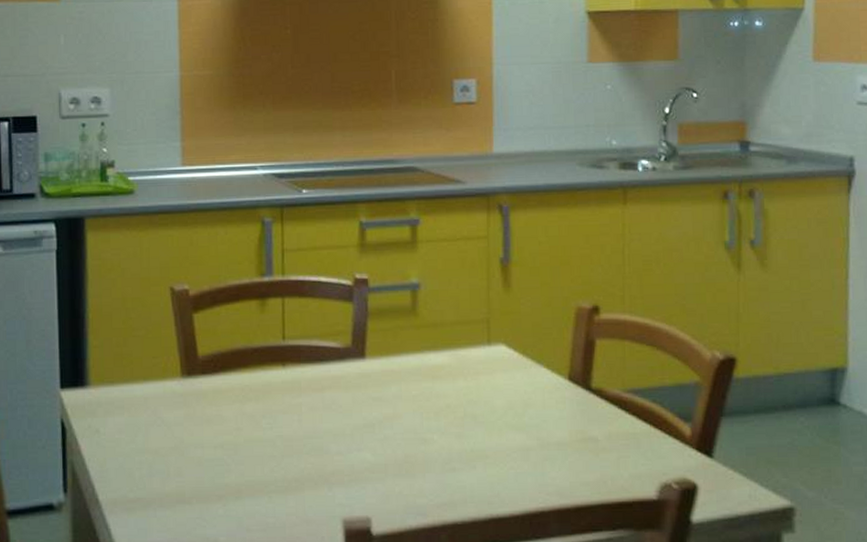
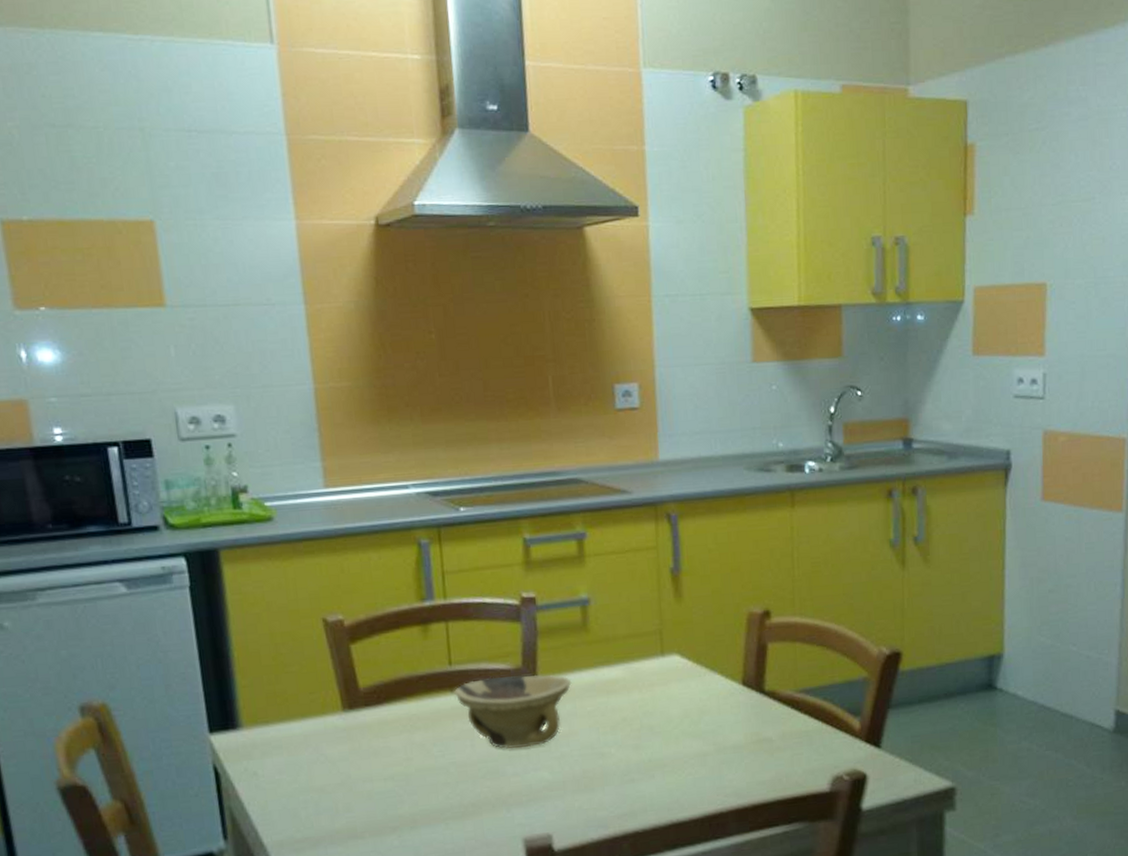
bowl: none [285,354,399,427] -> present [453,675,572,749]

